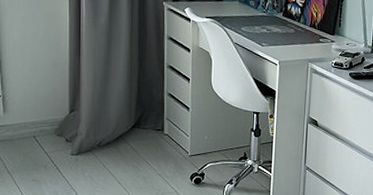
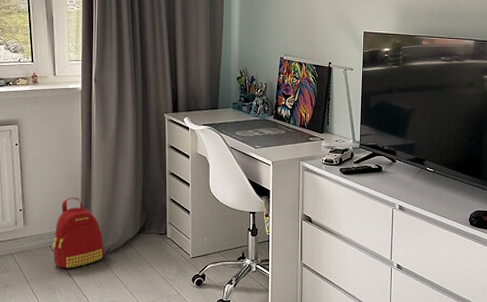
backpack: none [37,85,96,161] -> present [53,197,105,269]

